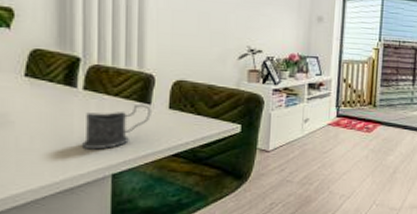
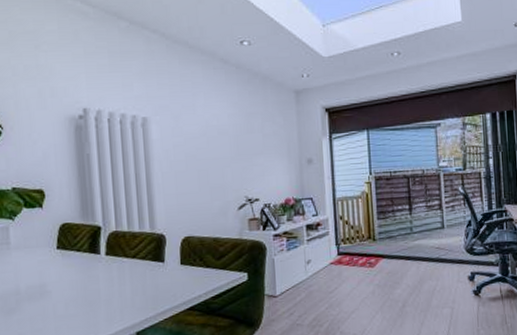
mug: present [82,104,151,150] -> none [109,263,165,311]

